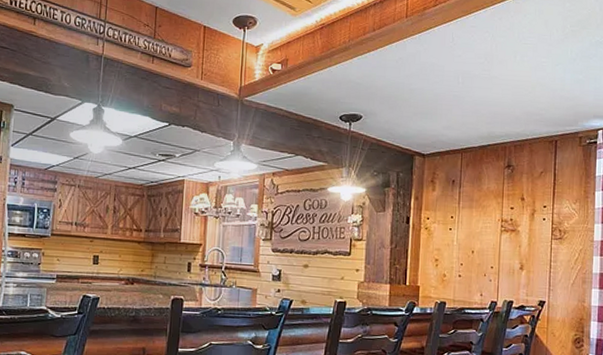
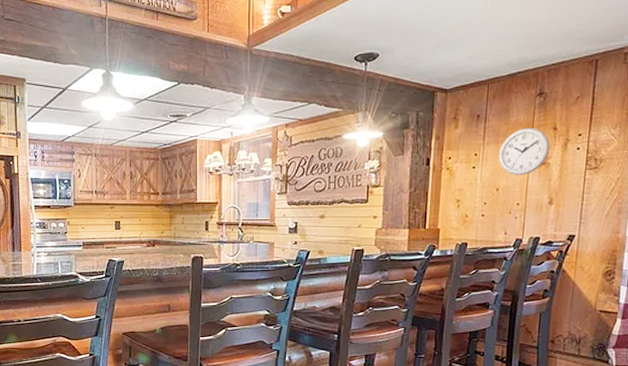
wall clock: none [473,196,519,240] -> present [498,127,550,175]

